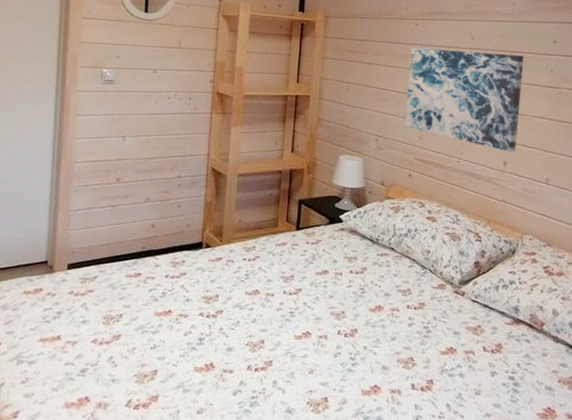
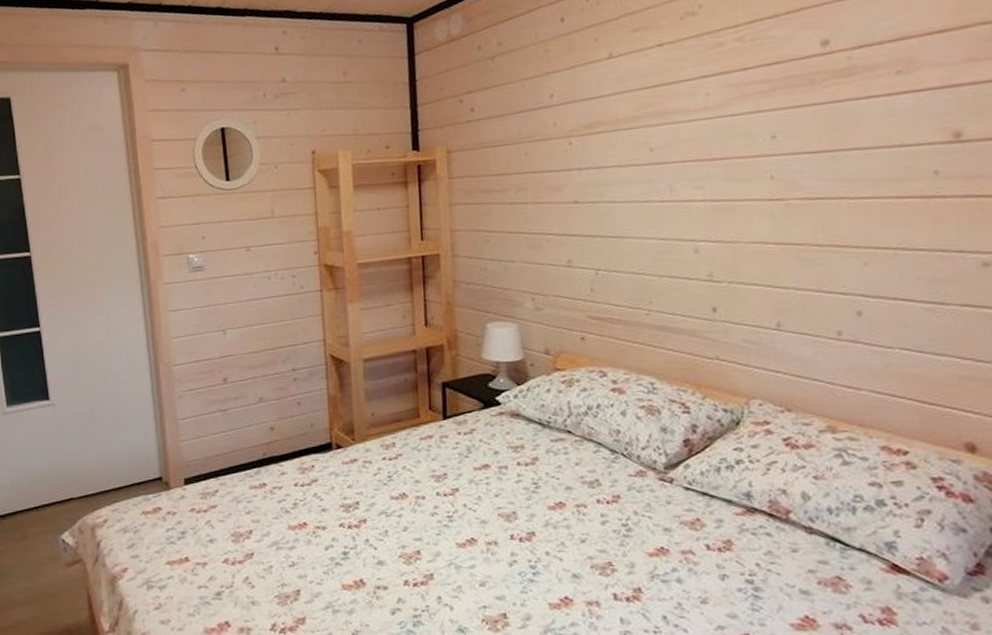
wall art: present [405,48,524,152] -> none [566,162,730,294]

